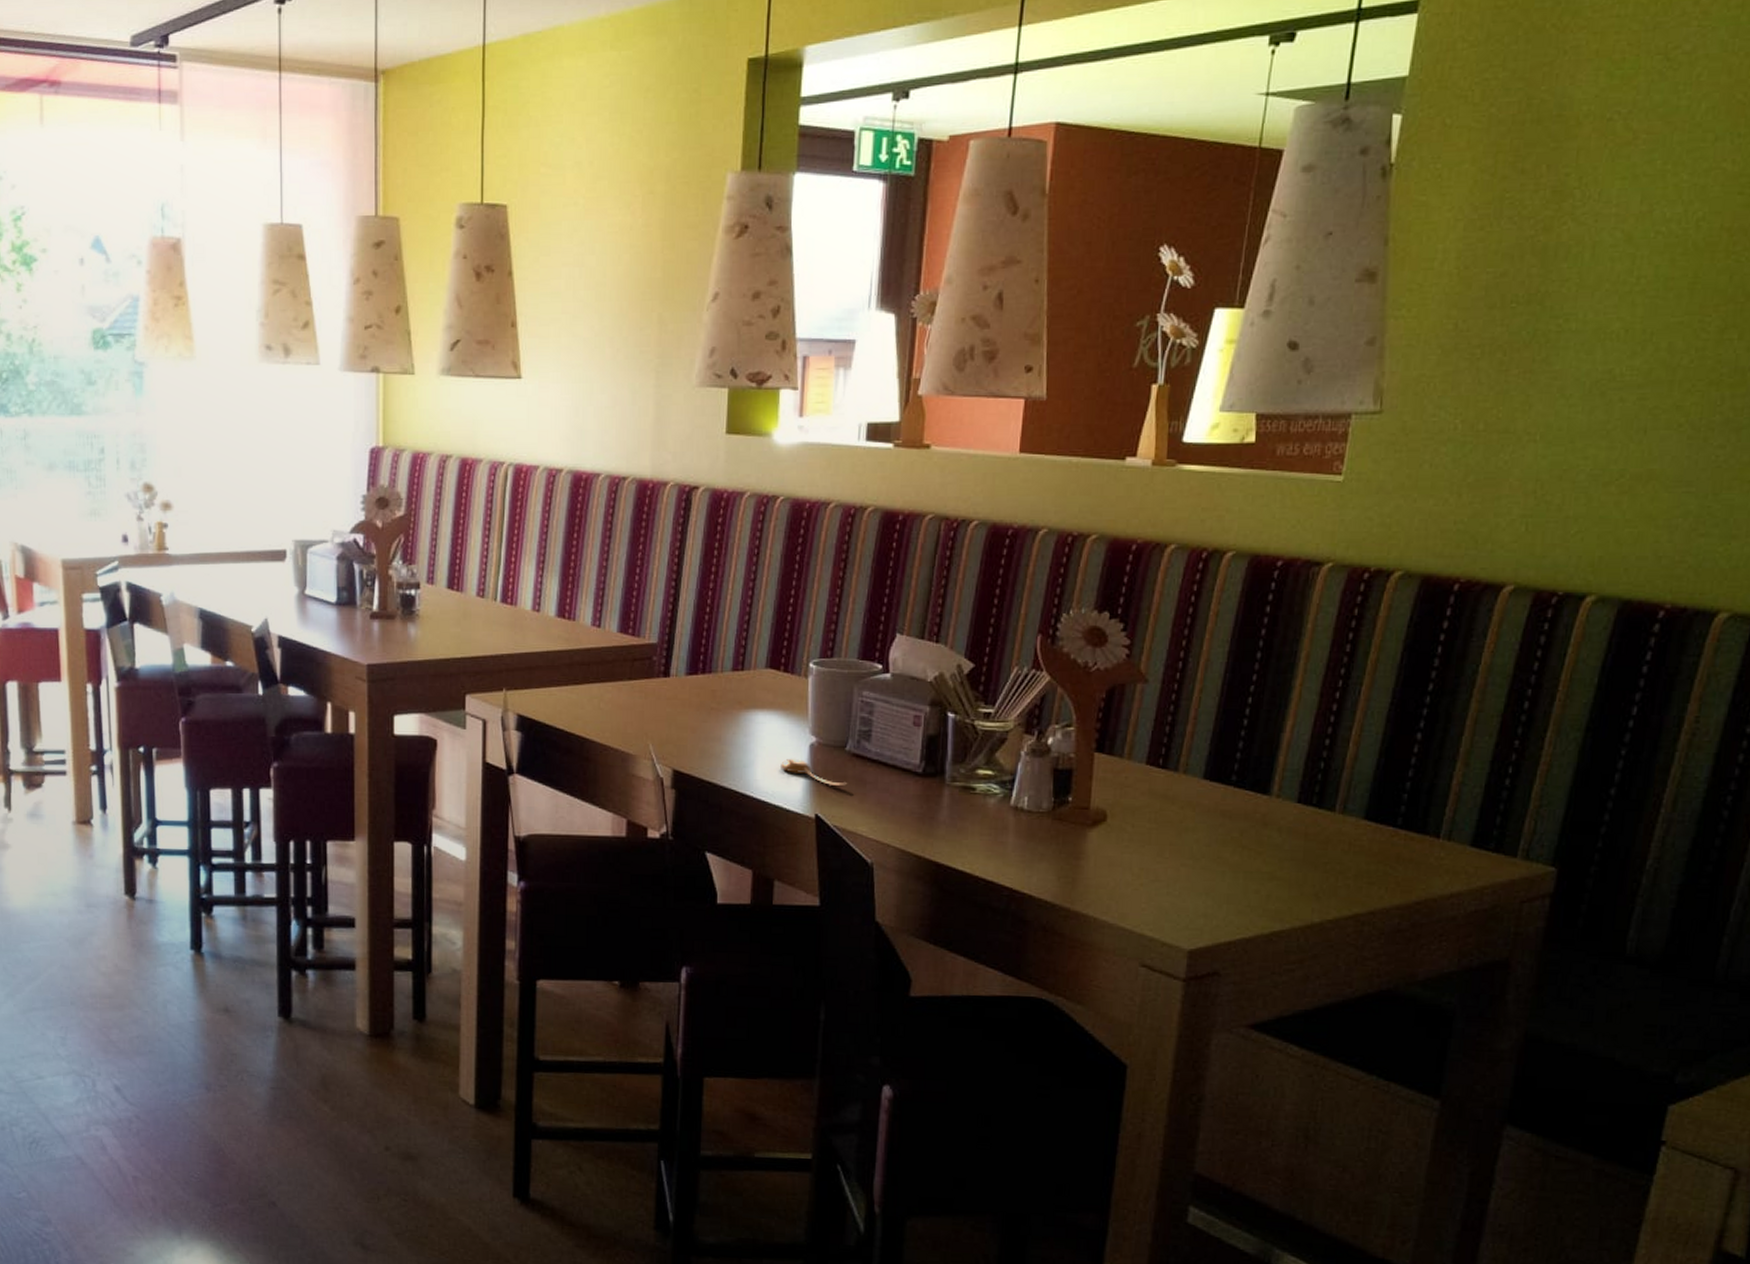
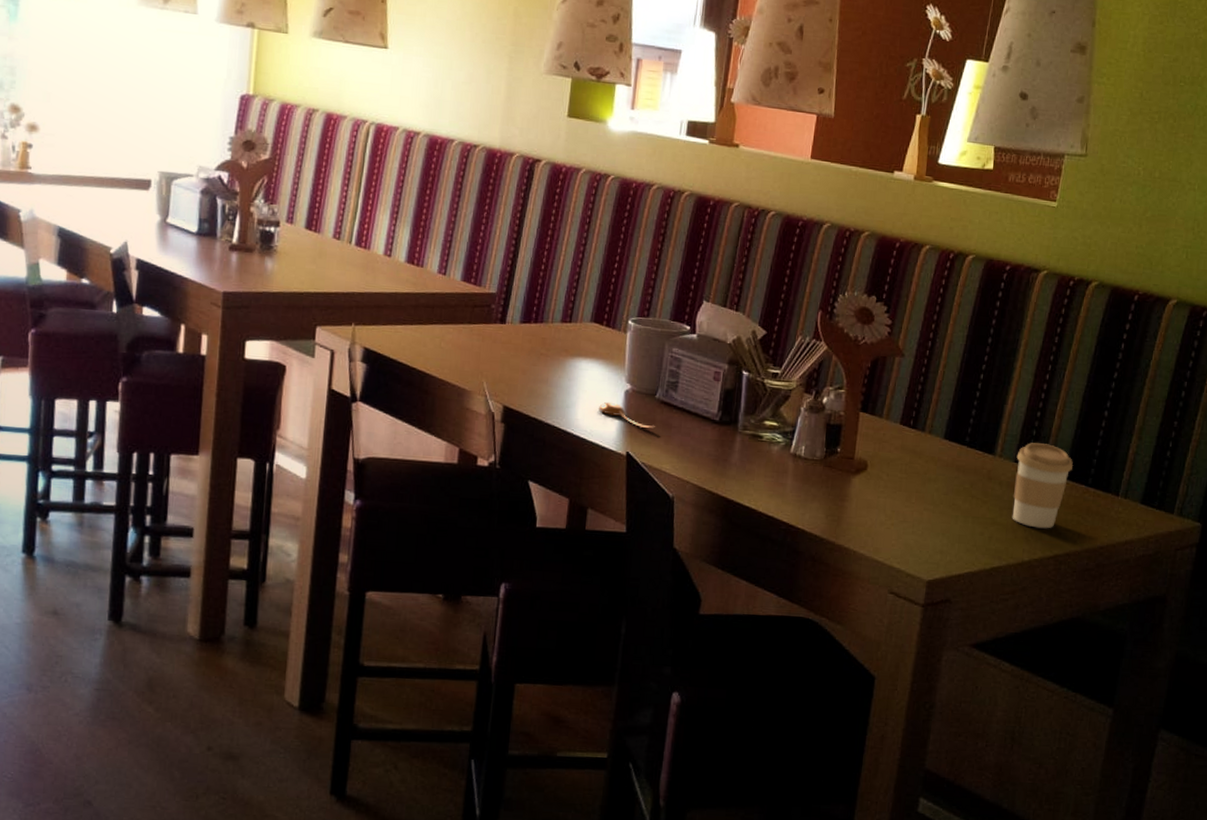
coffee cup: none [1296,778,1377,883] -> present [1012,442,1074,529]

